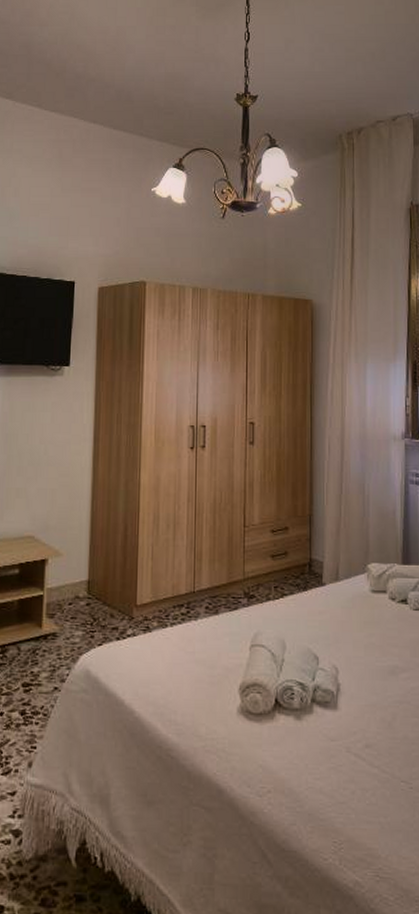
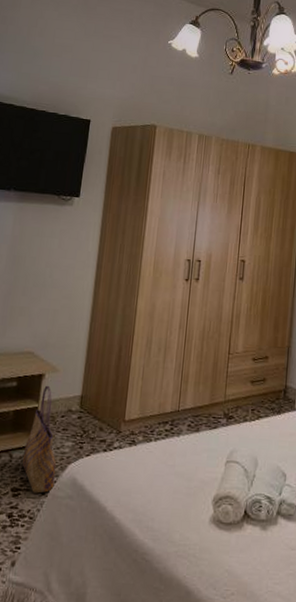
tote bag: none [32,571,68,688] -> present [22,385,57,494]

